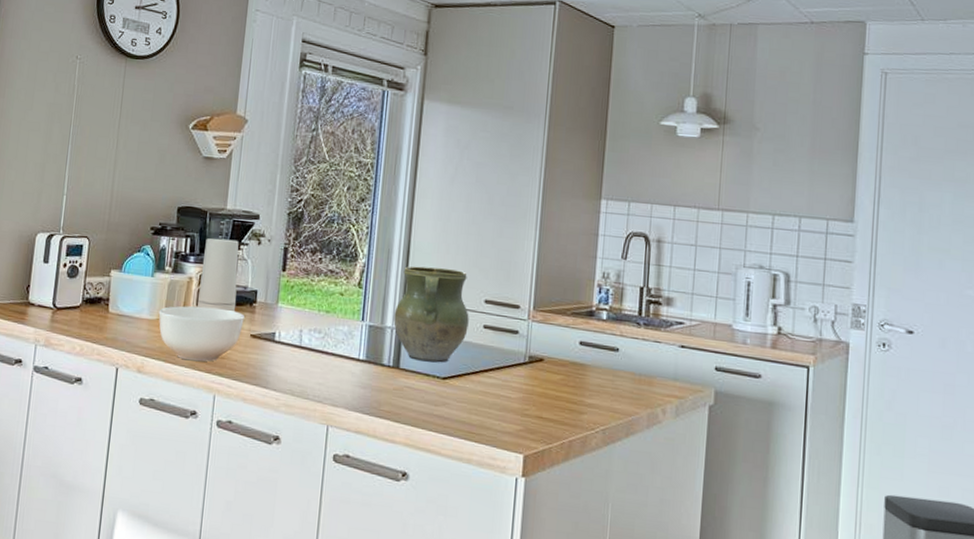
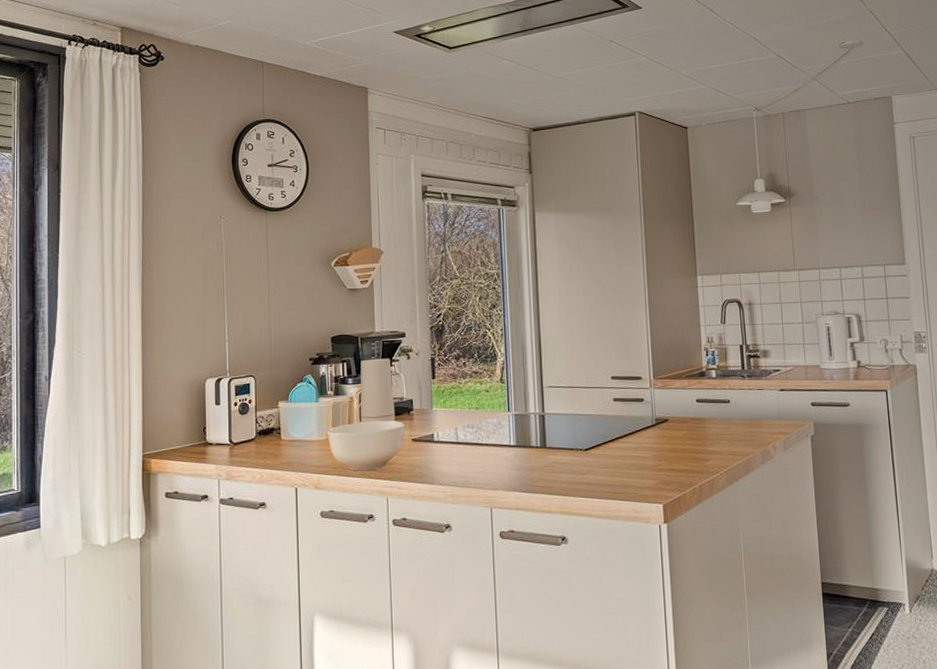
ceramic jug: present [393,266,469,363] -> none [535,354,601,438]

